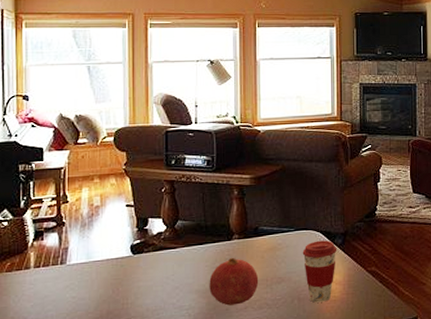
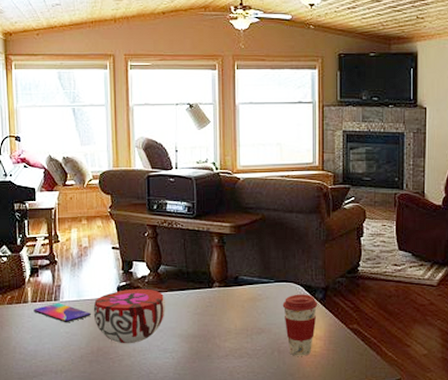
smartphone: none [36,266,101,288] -> present [34,303,91,323]
decorative bowl: none [104,245,182,305] -> present [93,288,165,344]
fruit: present [209,258,259,306] -> none [191,306,239,352]

